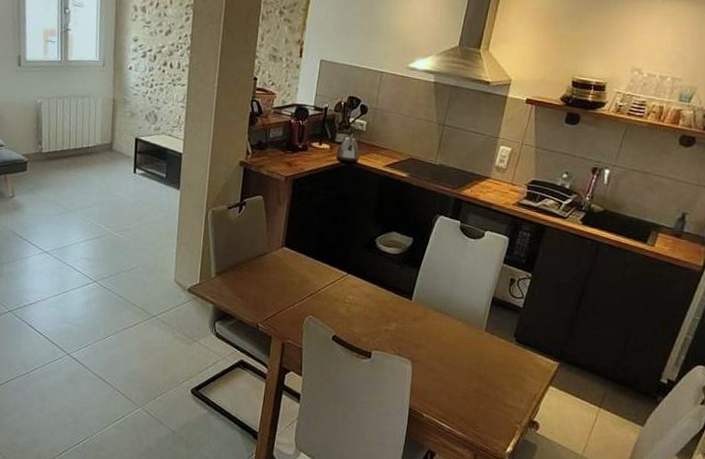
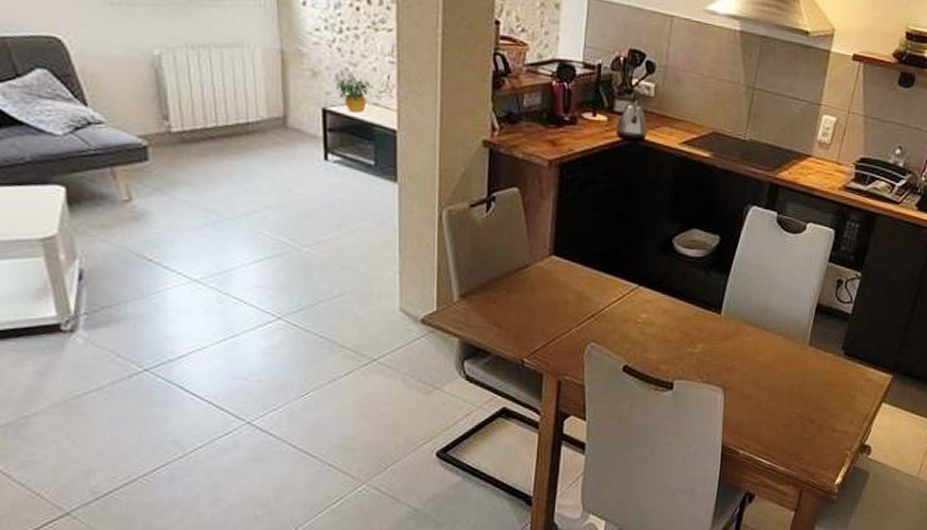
potted flower: none [145,117,168,142] -> present [335,78,371,114]

